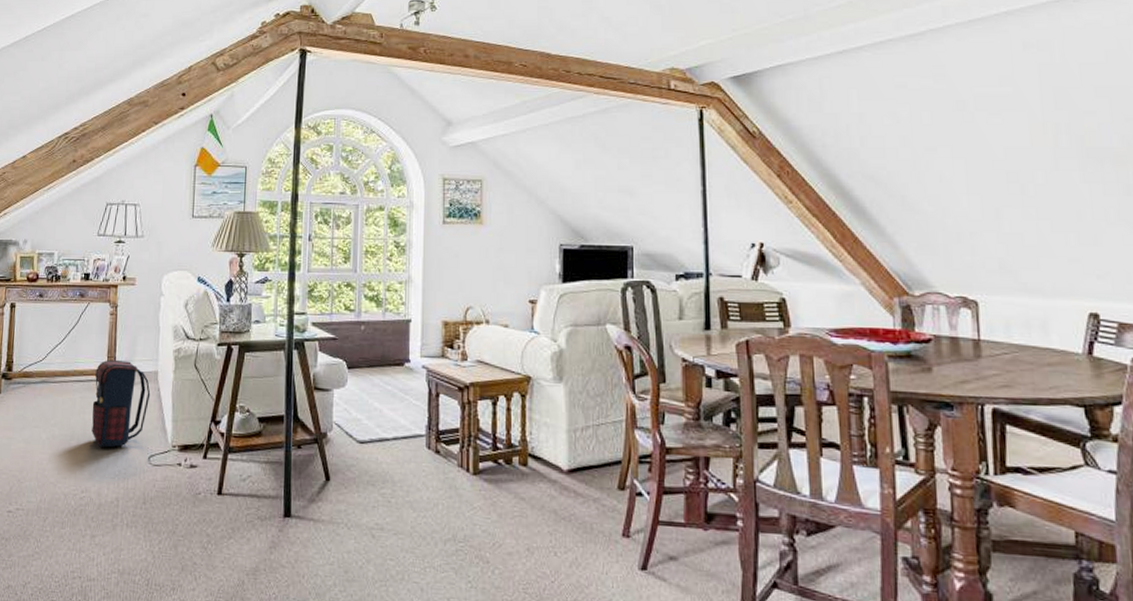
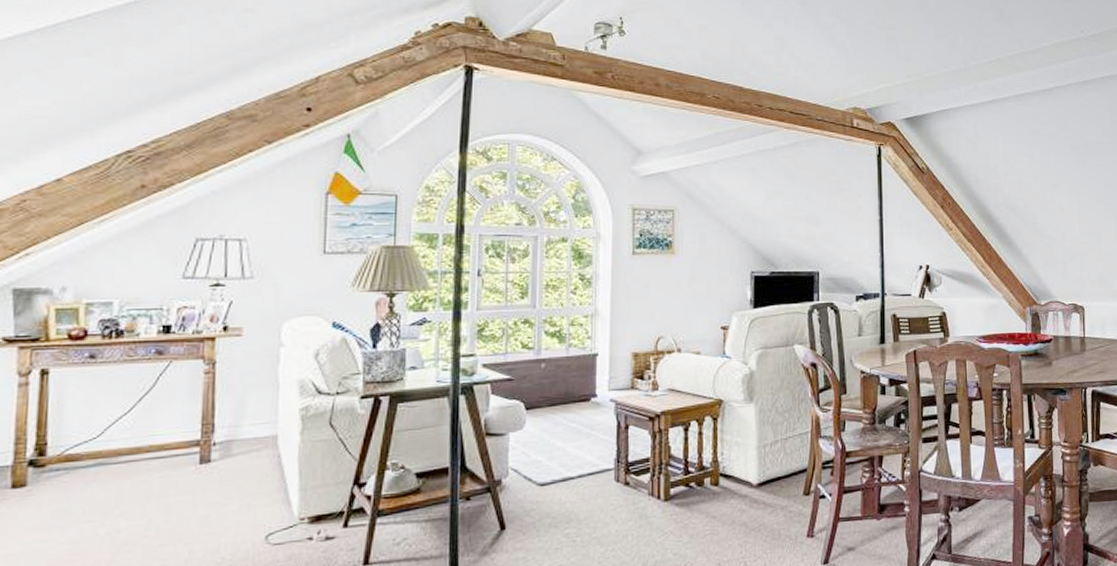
satchel: present [92,360,151,448] -> none [179,427,267,534]

